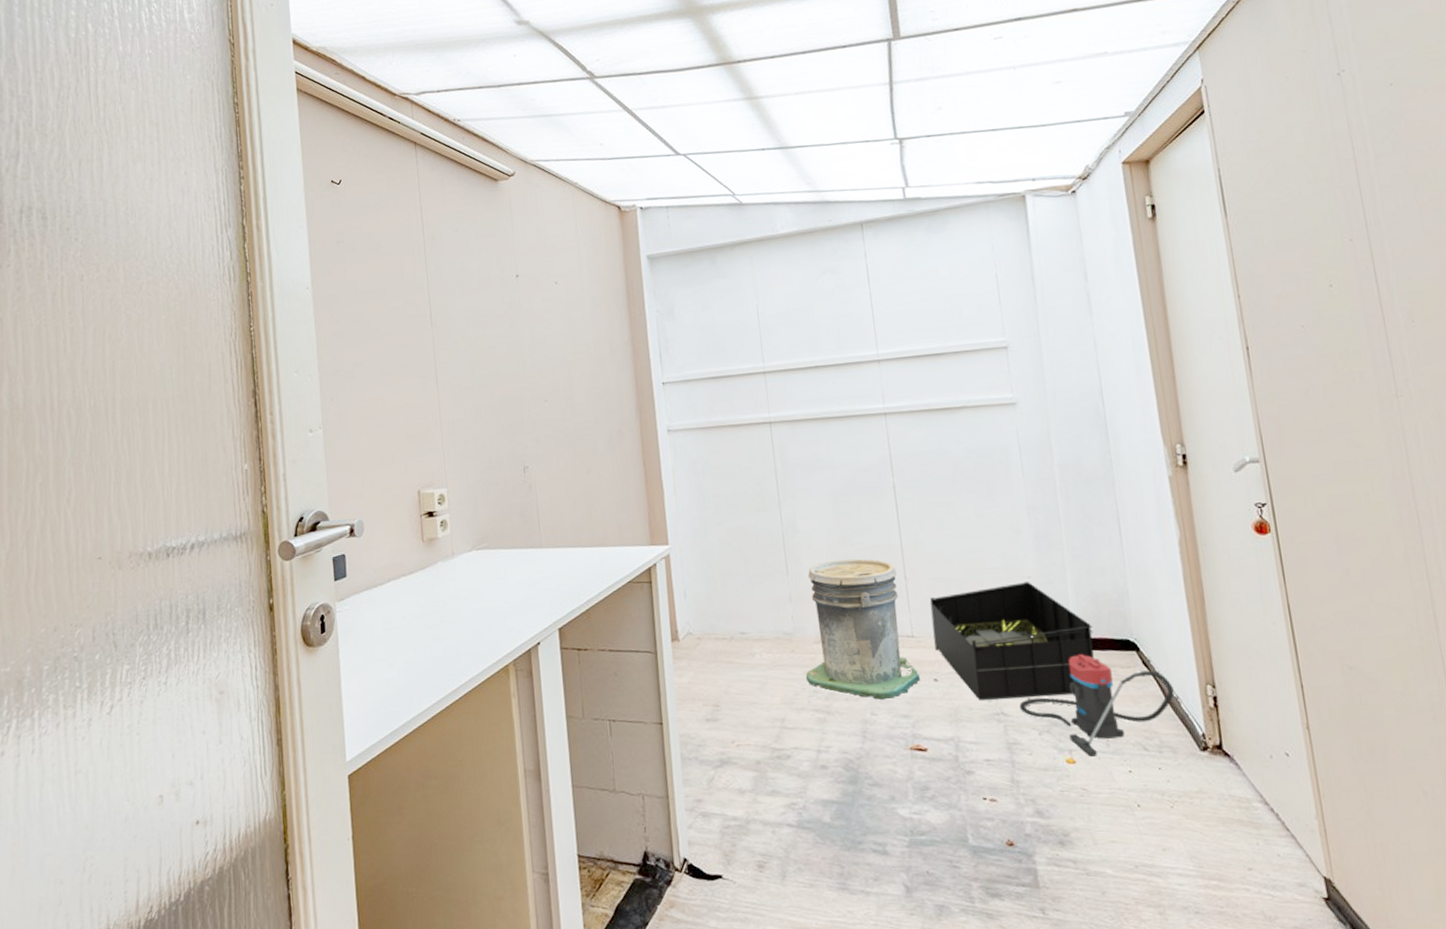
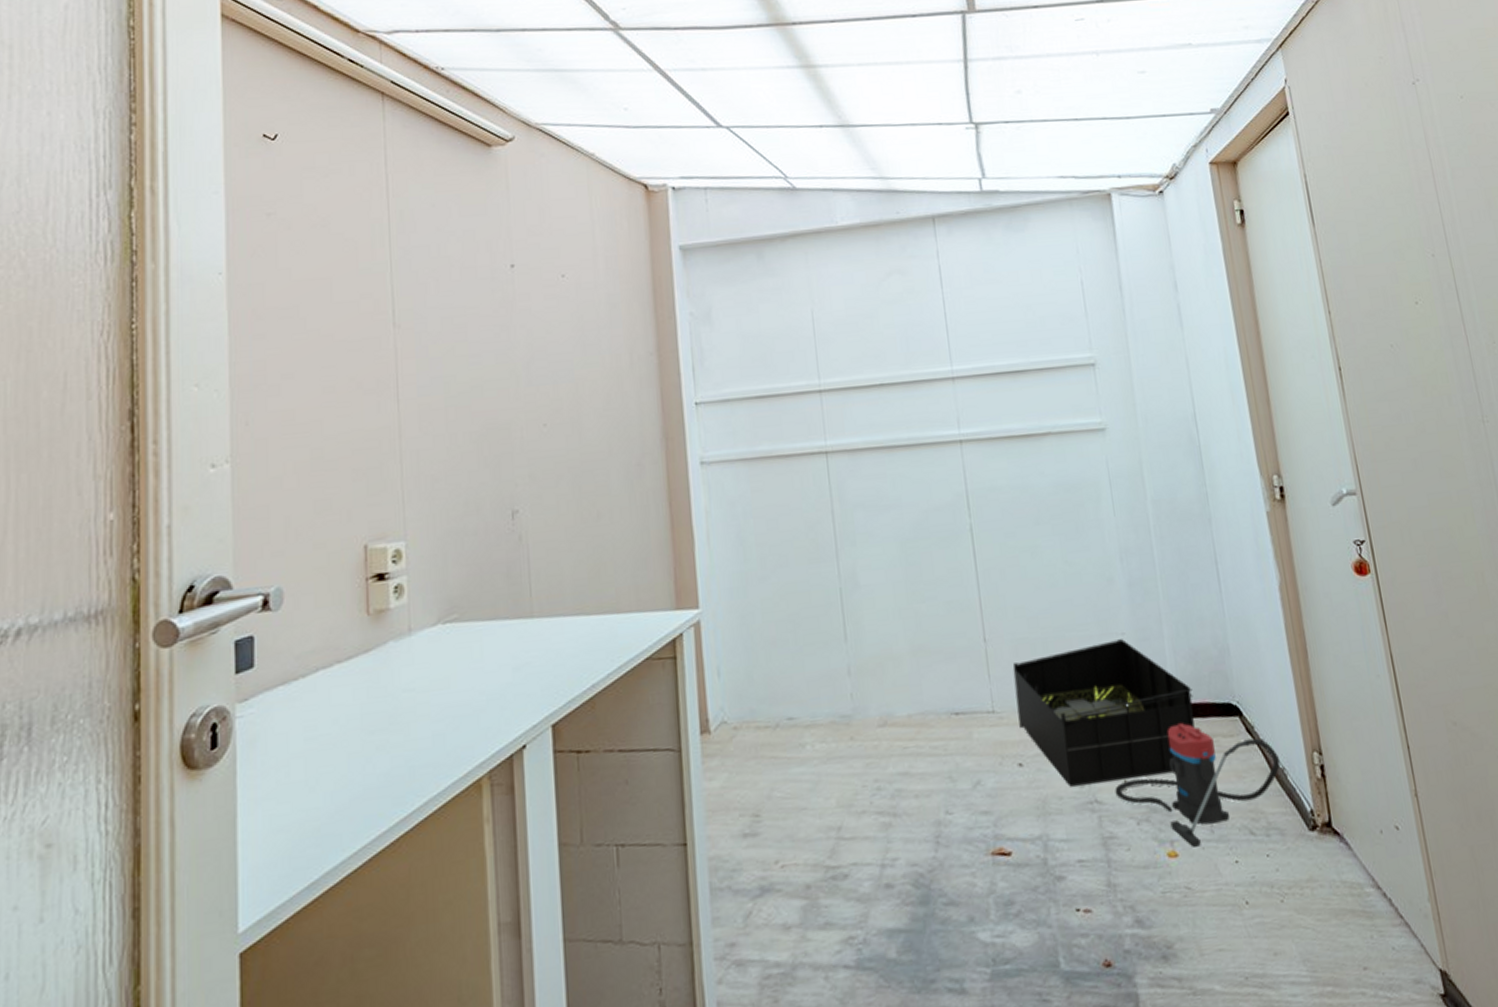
bucket: present [806,558,920,699] -> none [868,617,1002,794]

